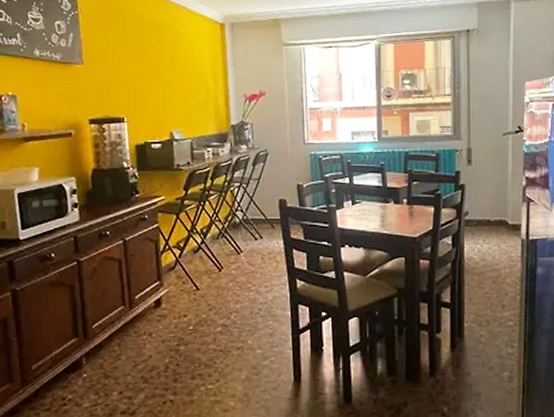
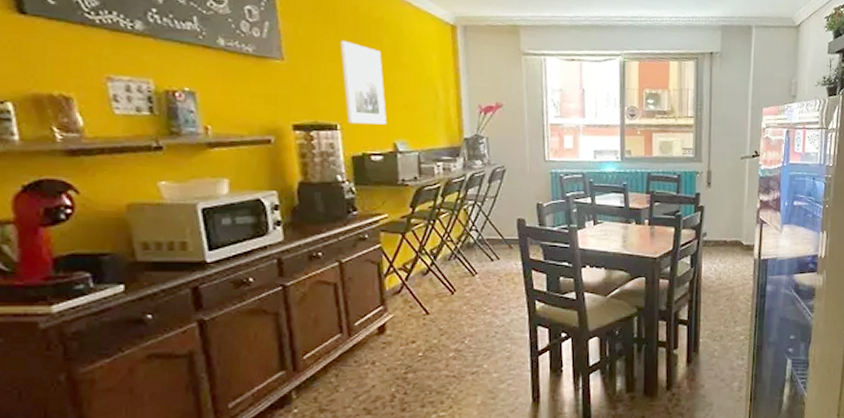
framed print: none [128,44,165,117] -> present [340,40,387,125]

